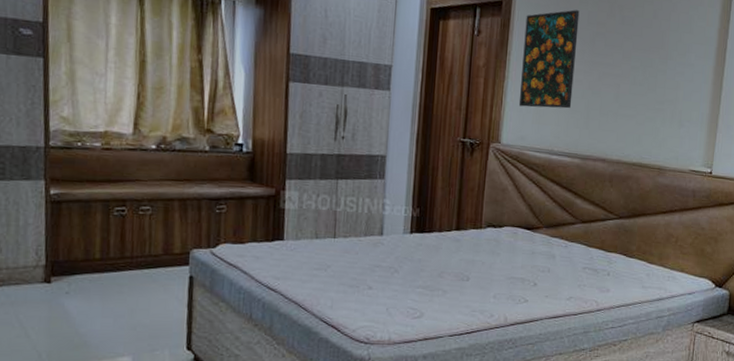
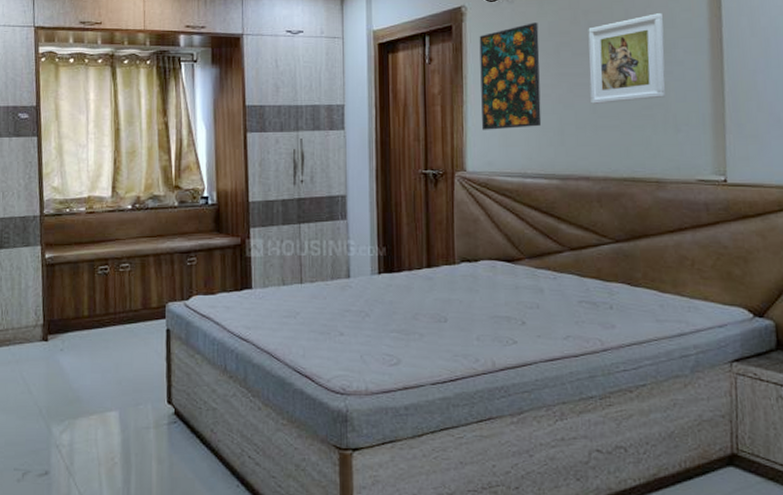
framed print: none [615,18,684,95] -> present [588,13,666,105]

